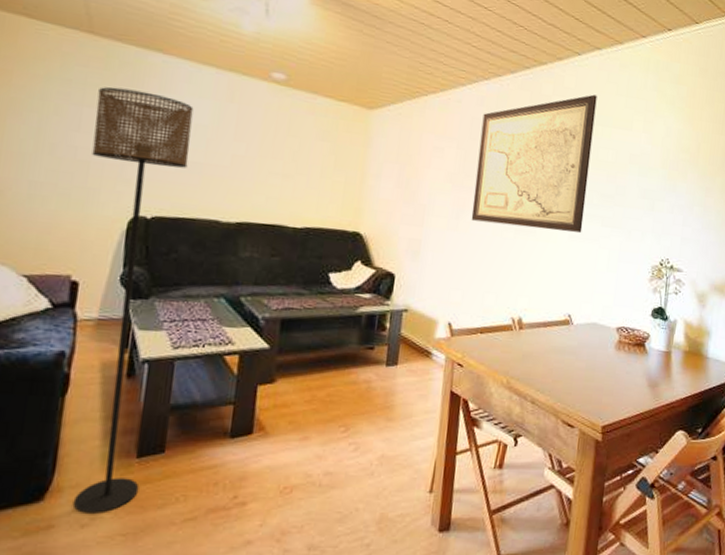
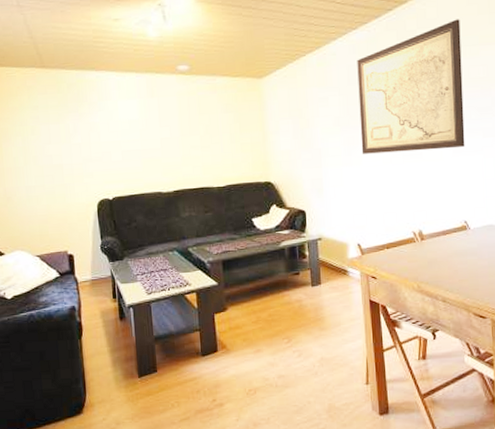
floor lamp: present [73,87,194,514] -> none [57,103,145,420]

